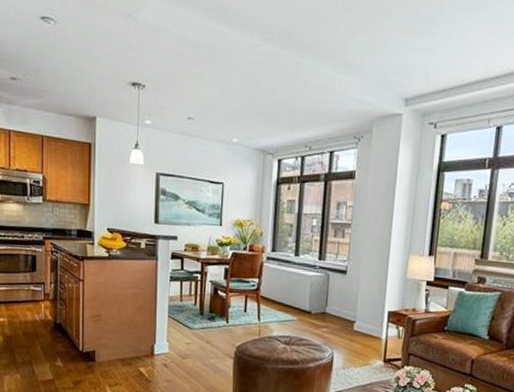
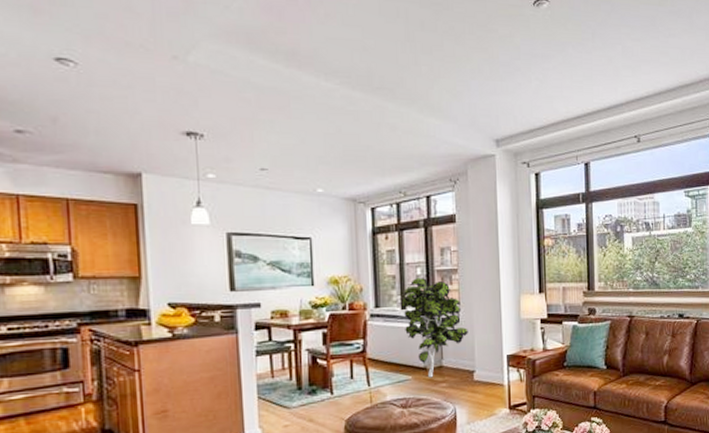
indoor plant: none [295,227,354,322] -> present [401,277,468,378]

